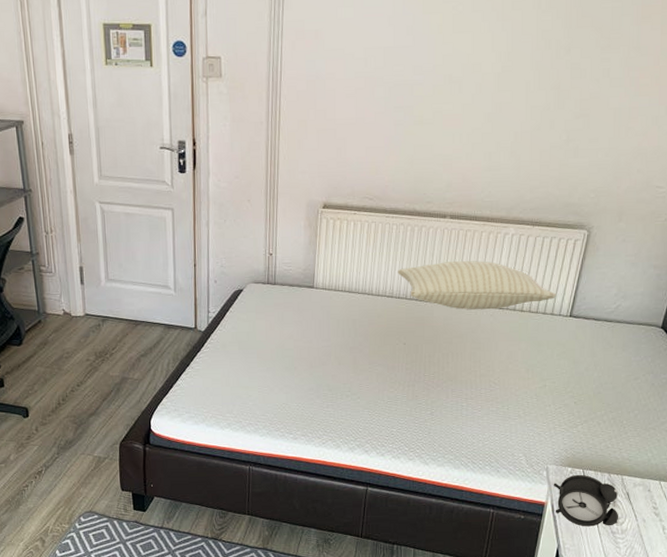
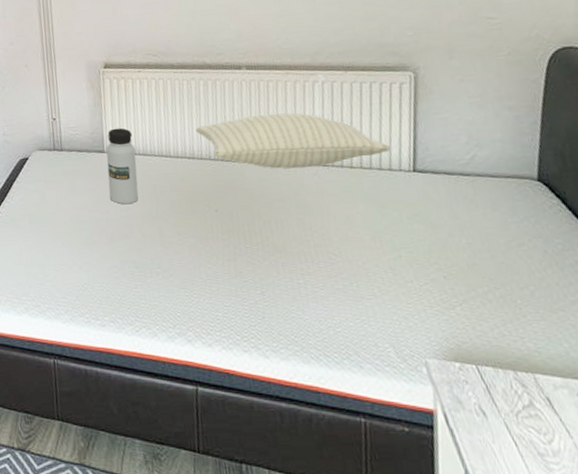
water bottle: none [314,266,342,336] -> present [106,127,139,205]
alarm clock: present [553,474,619,527] -> none [439,371,547,445]

